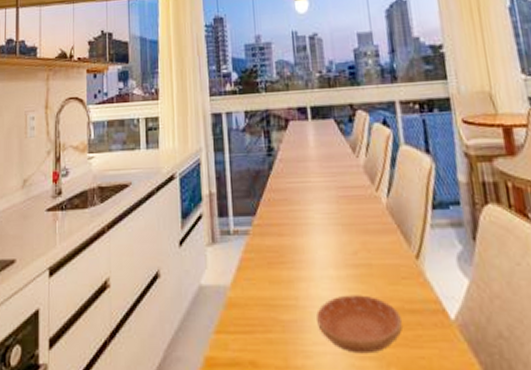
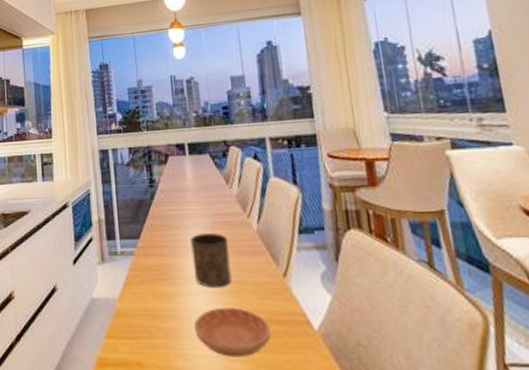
cup: none [313,209,359,272] -> present [190,233,232,287]

